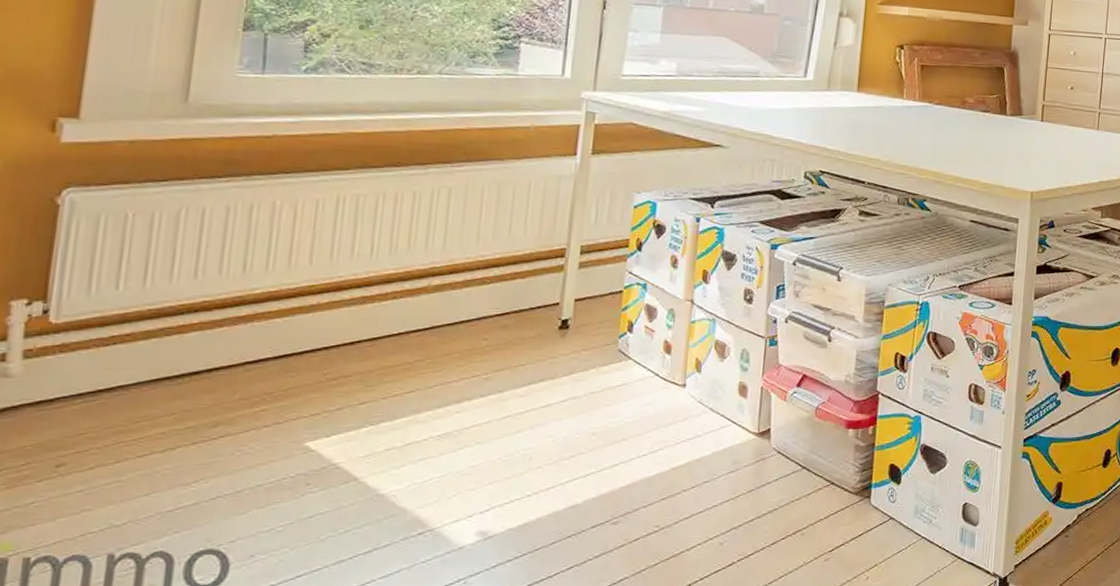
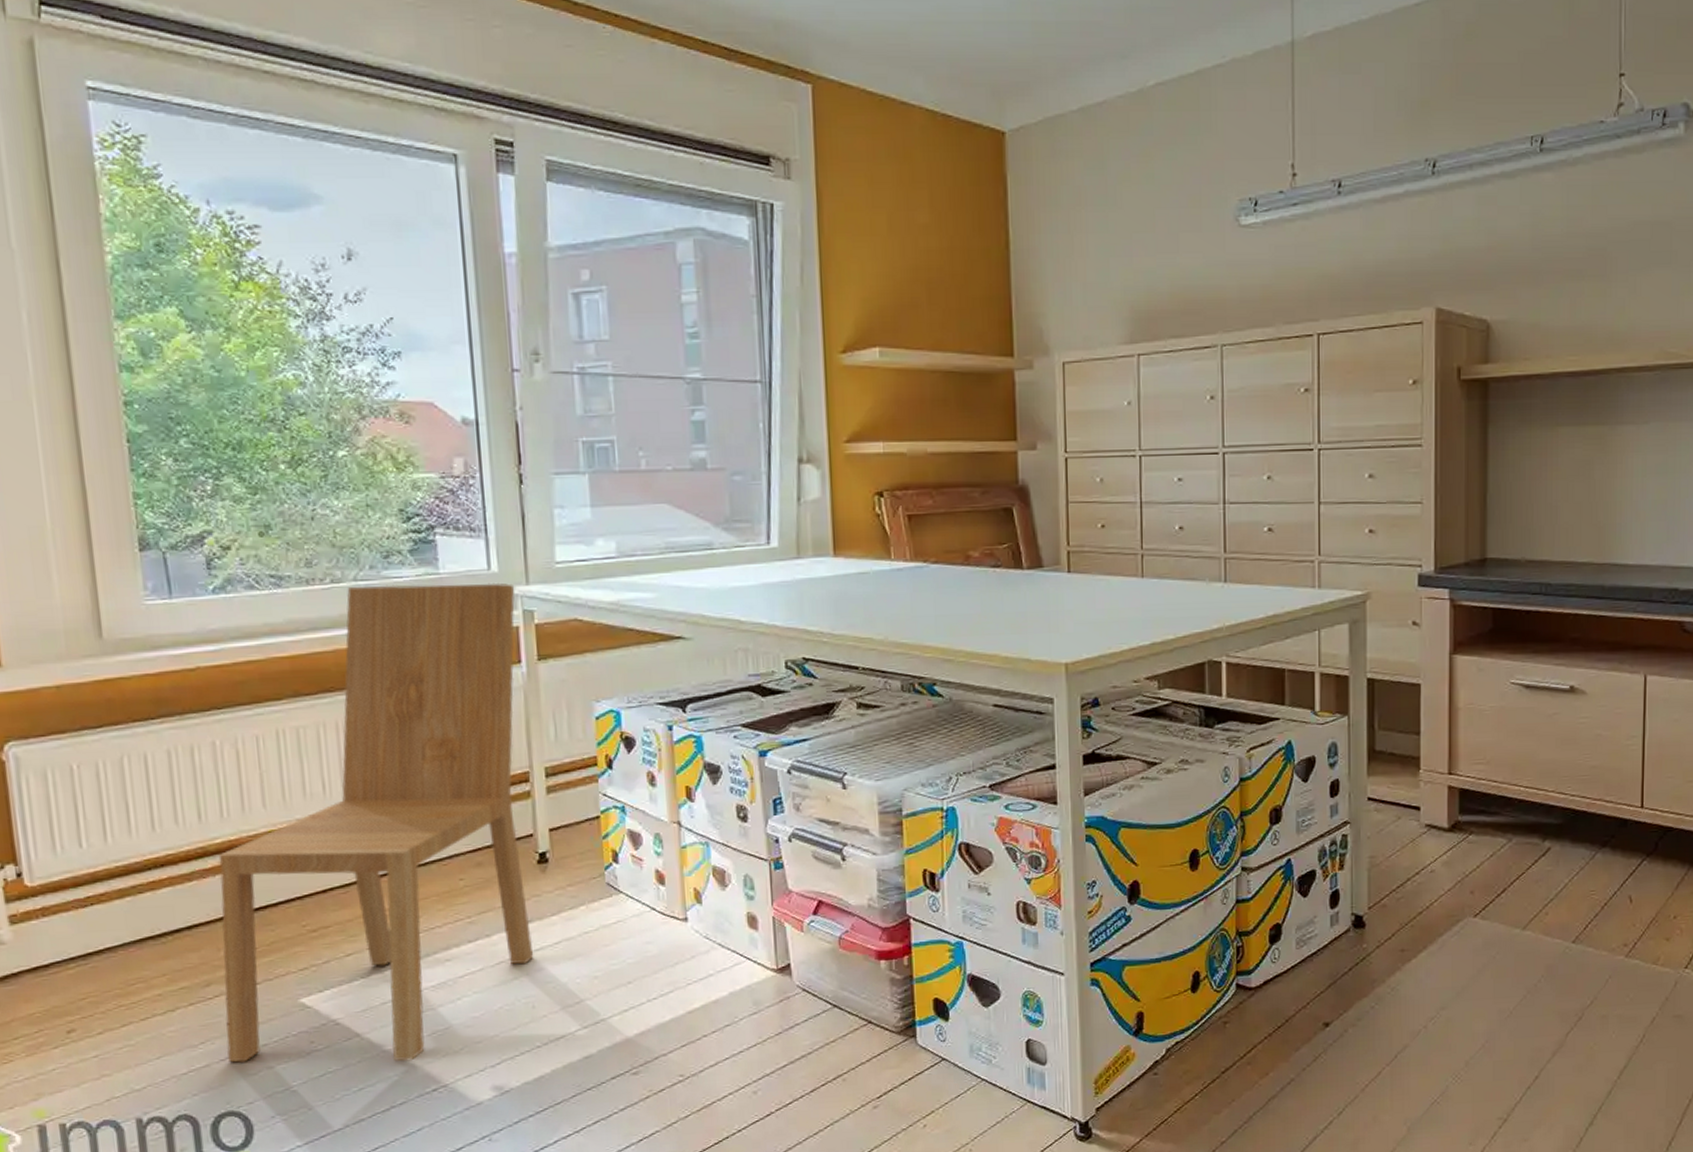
dining chair: none [219,79,583,505] -> present [218,582,534,1063]

